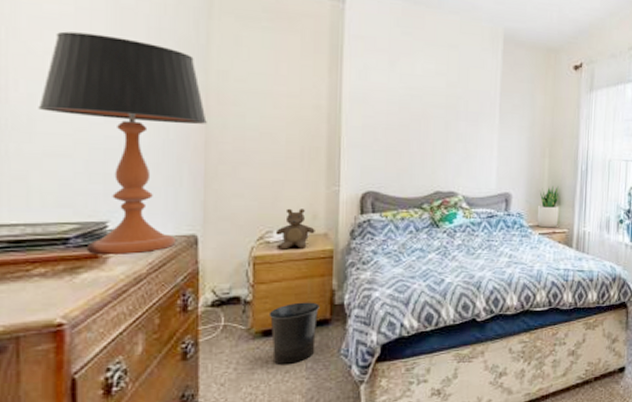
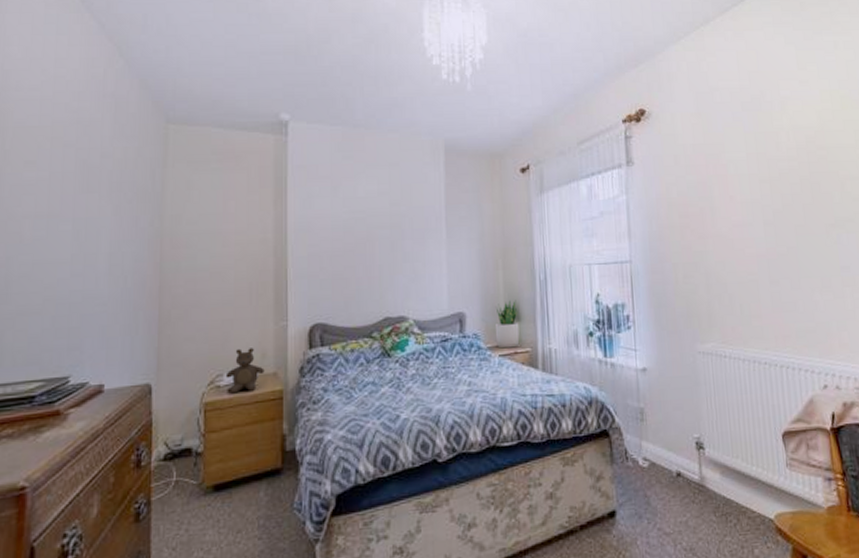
table lamp: present [38,31,207,256] -> none [15,194,161,413]
waste bin: present [268,302,320,364] -> none [219,449,271,523]

